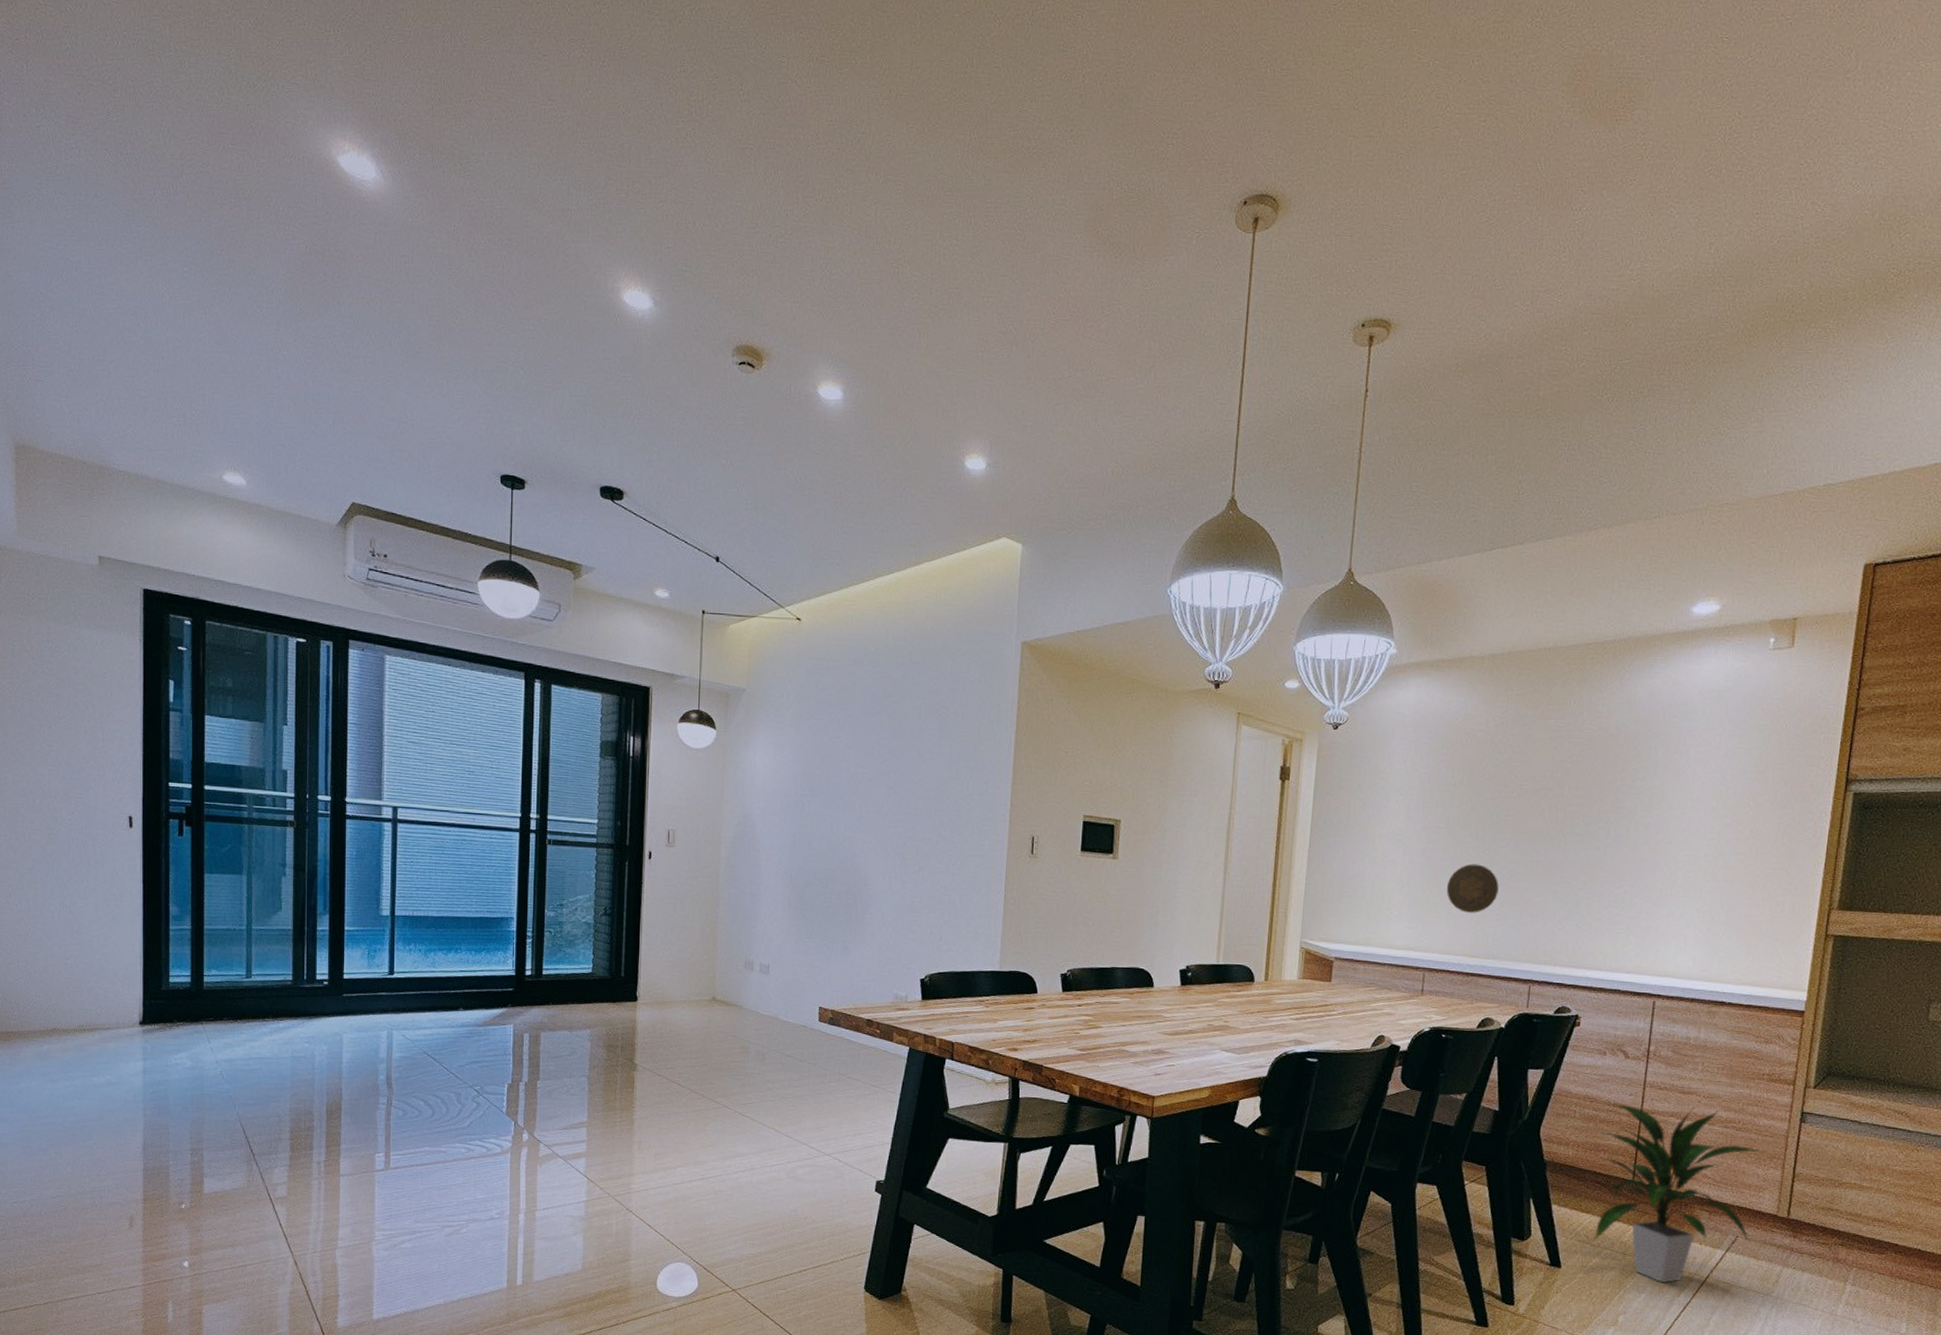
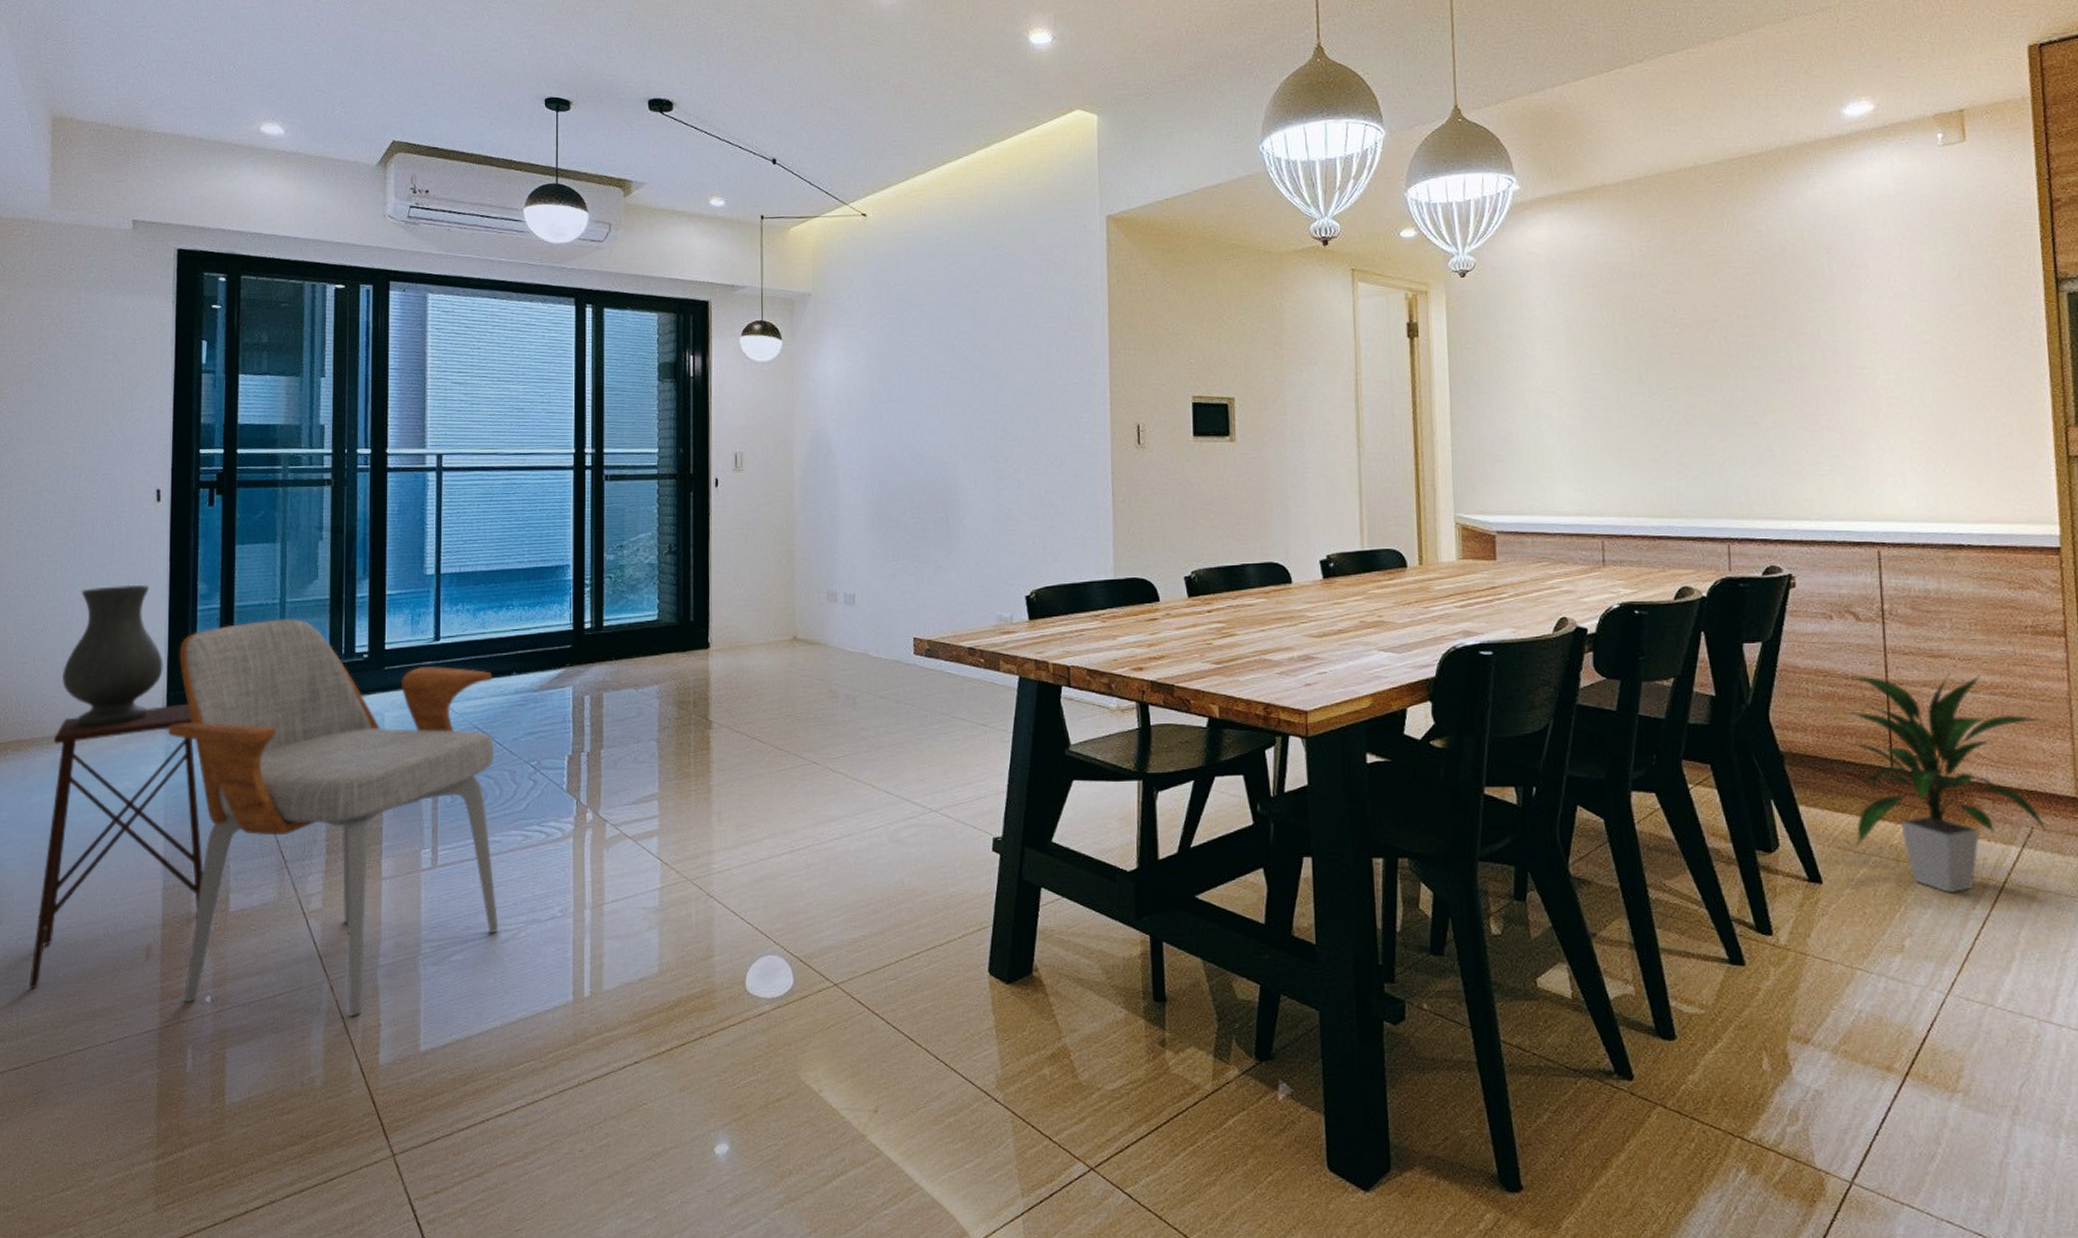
side table: none [25,1011,180,1245] -> present [29,703,203,990]
vase: none [44,901,139,1025] -> present [61,584,163,726]
armchair: none [144,943,444,1287] -> present [167,618,499,1017]
decorative plate: present [1446,864,1499,913] -> none [1614,411,1675,467]

